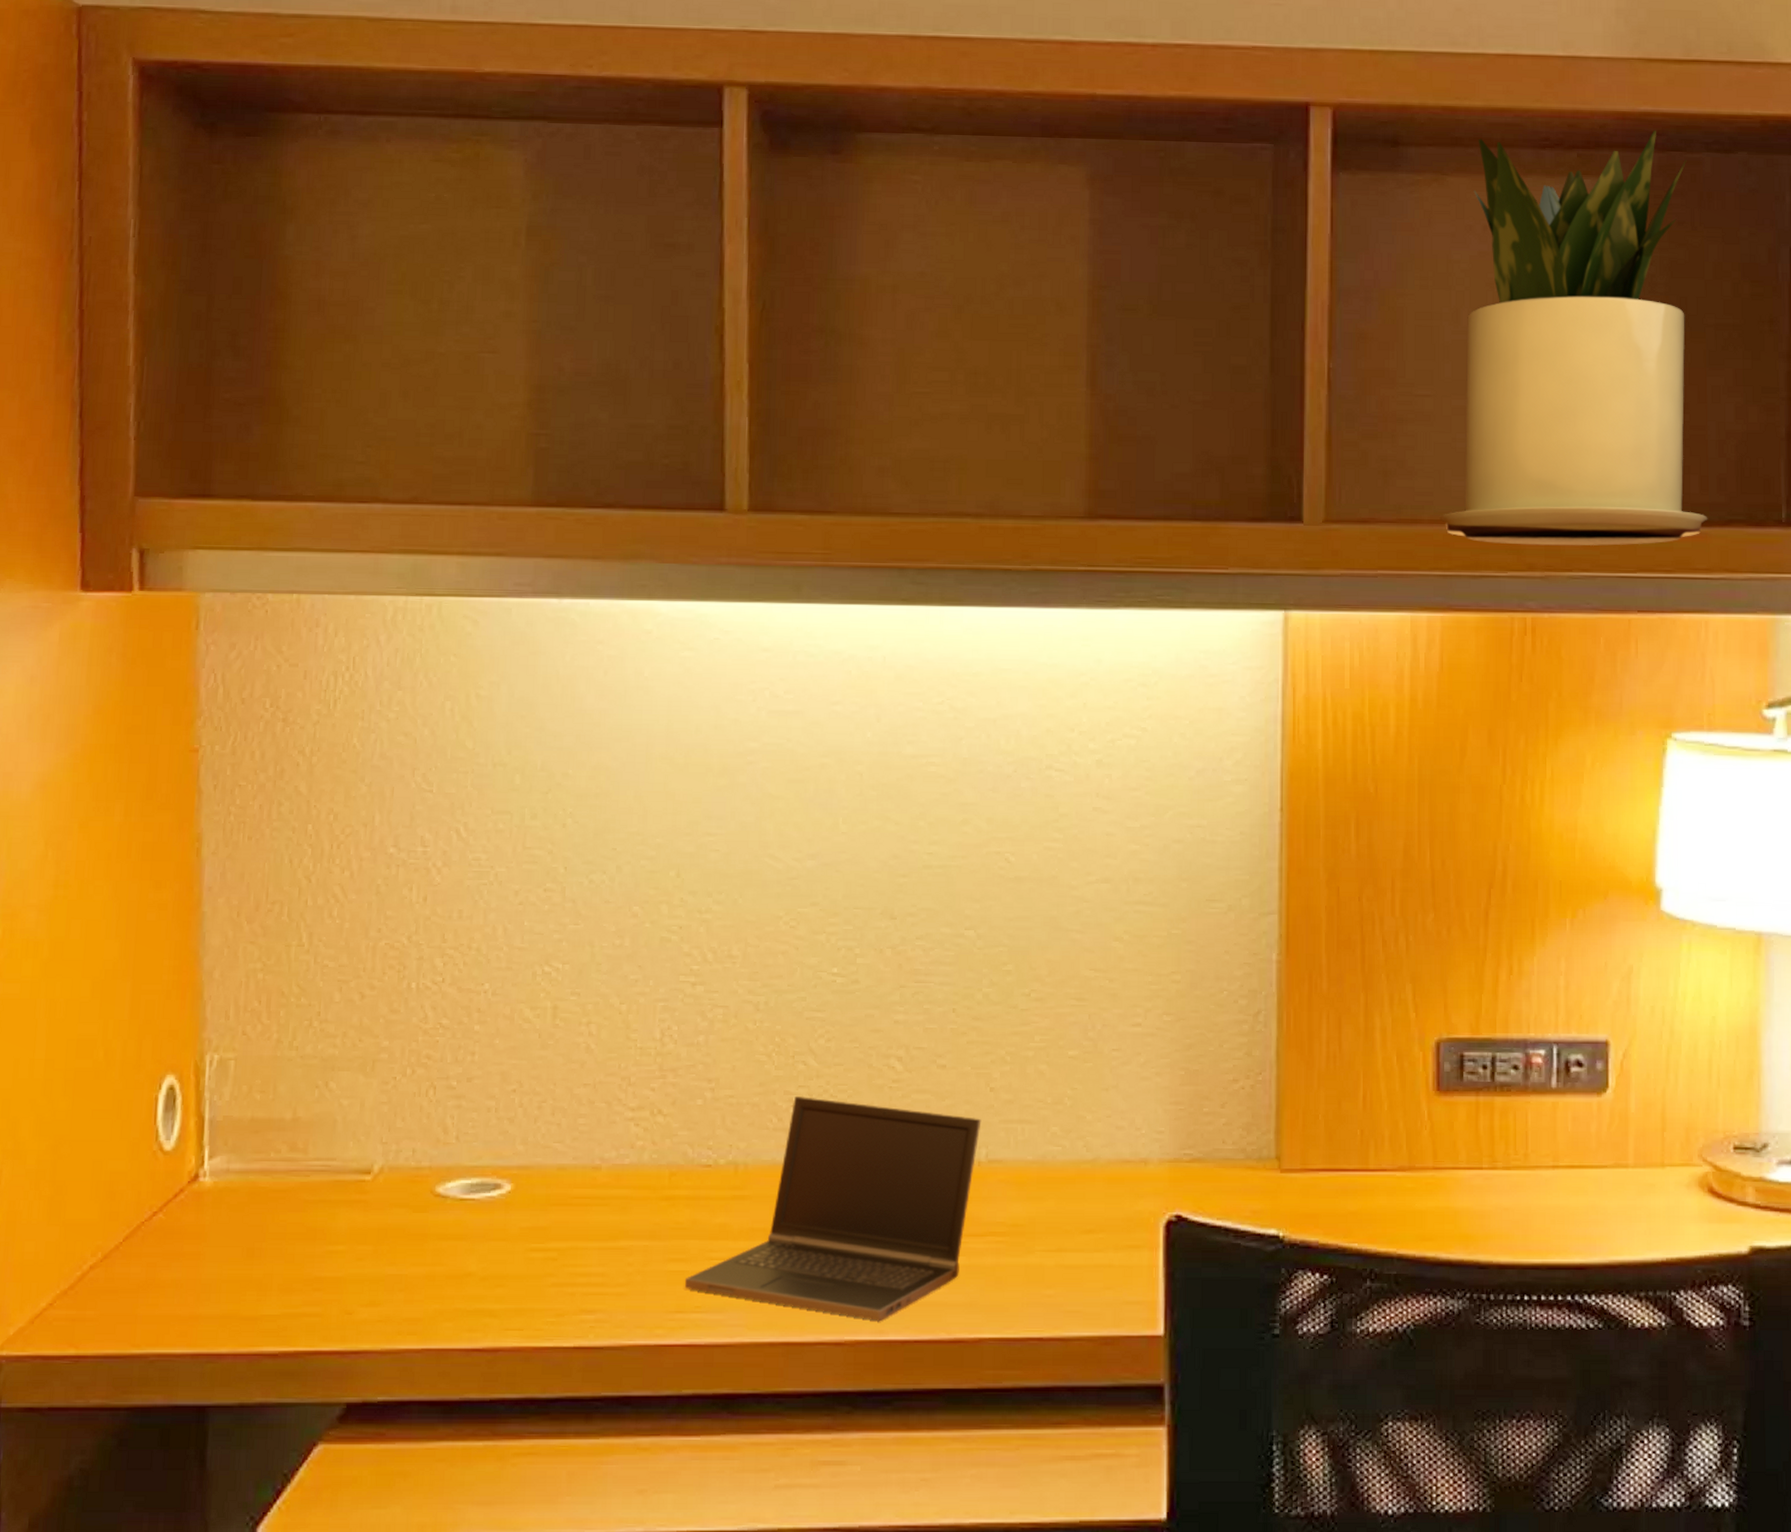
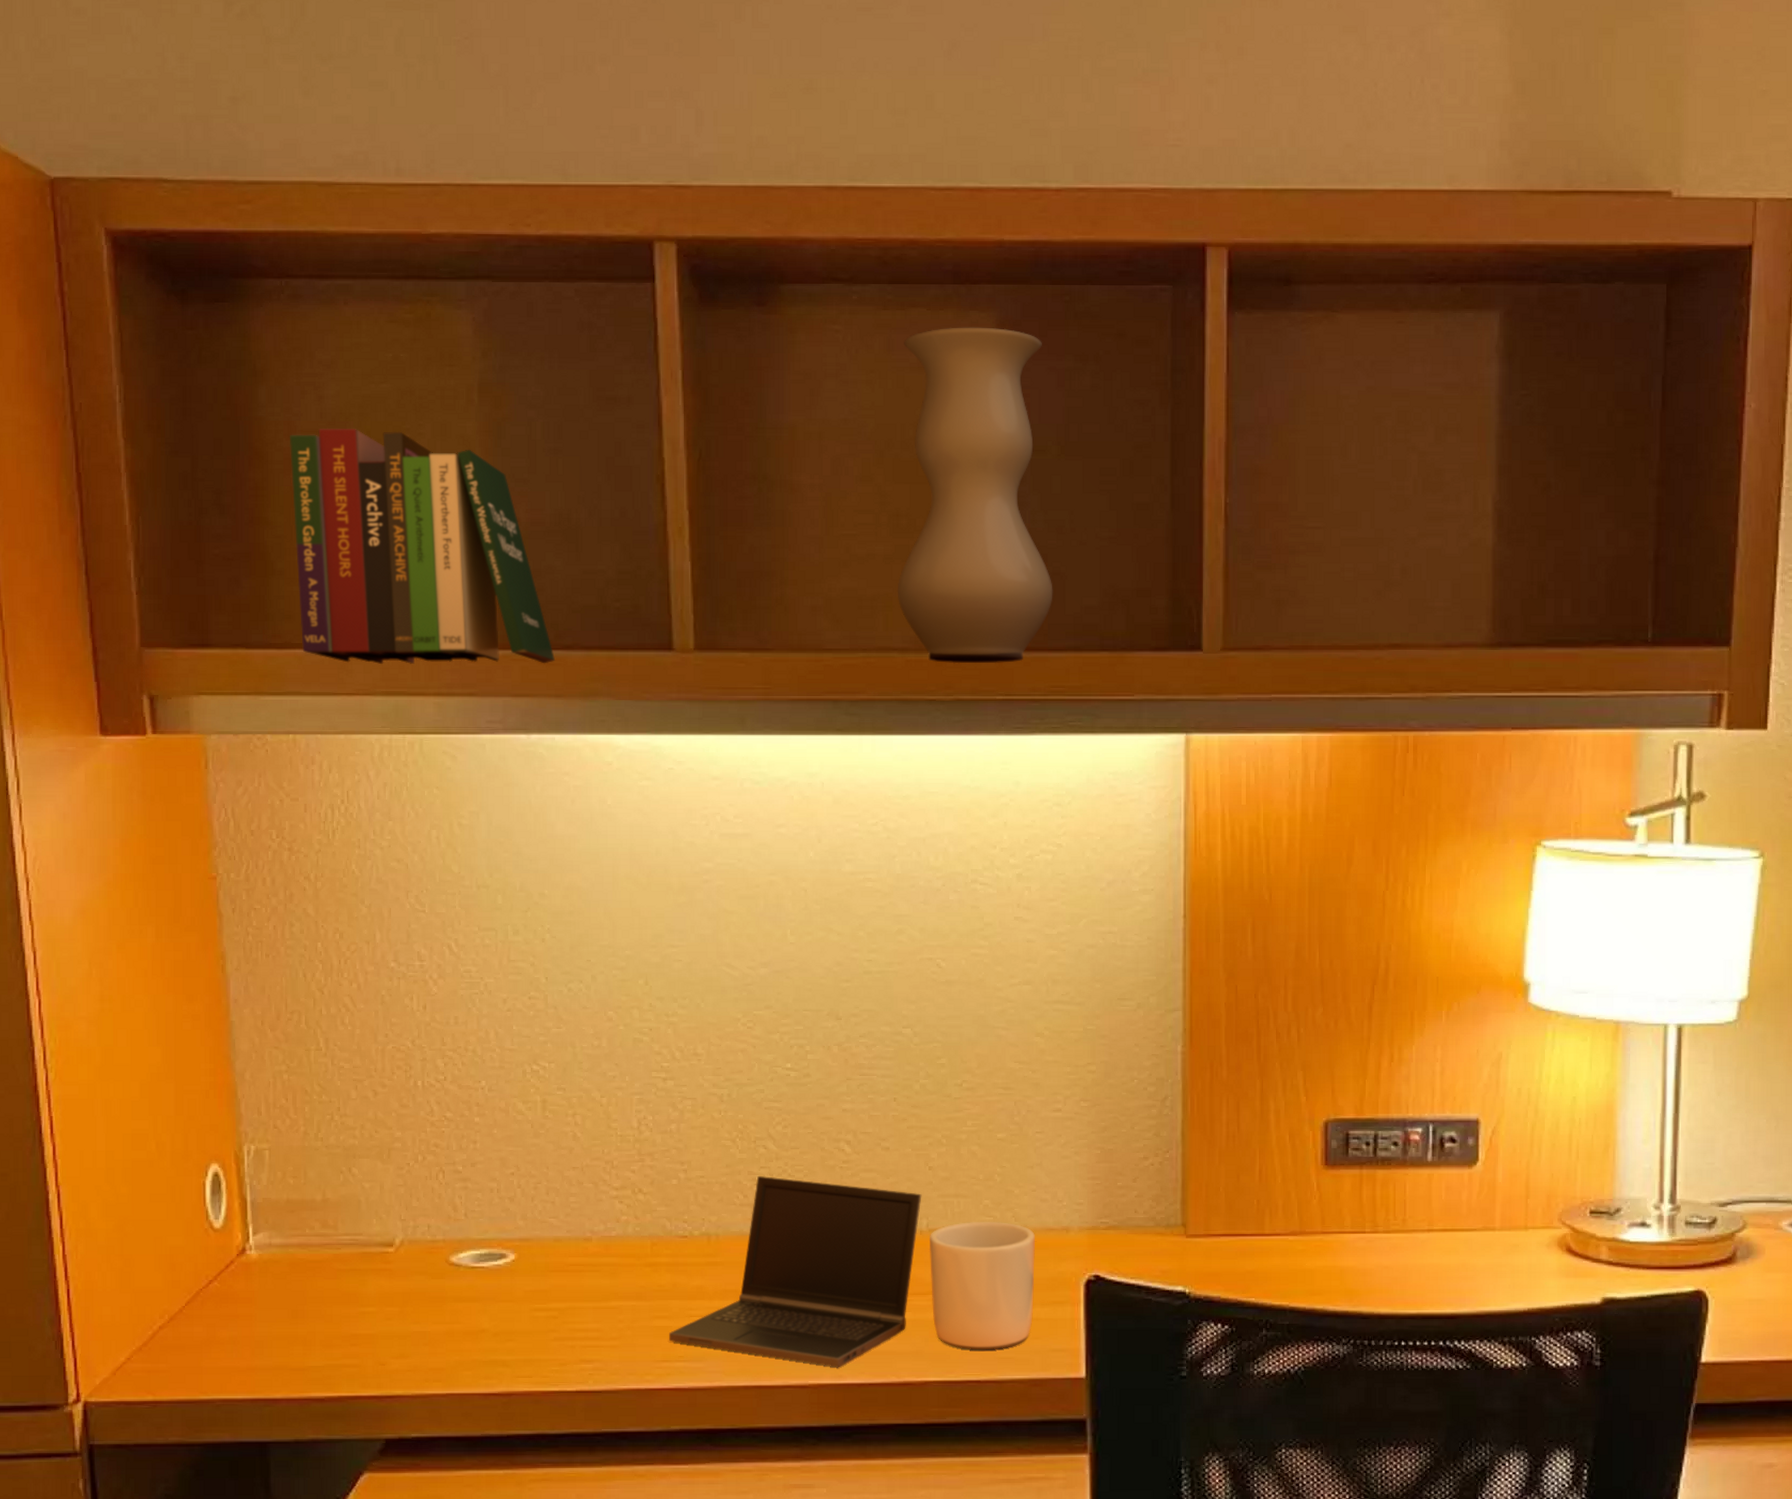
books: none [314,268,595,523] -> present [289,428,556,665]
vase: none [972,181,1142,532] -> present [897,327,1053,664]
mug: none [987,1151,1109,1302] -> present [929,1221,1035,1350]
planter: present [1439,130,1708,546] -> none [1328,263,1579,668]

